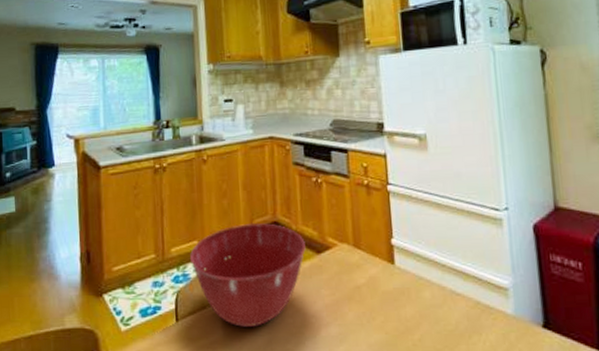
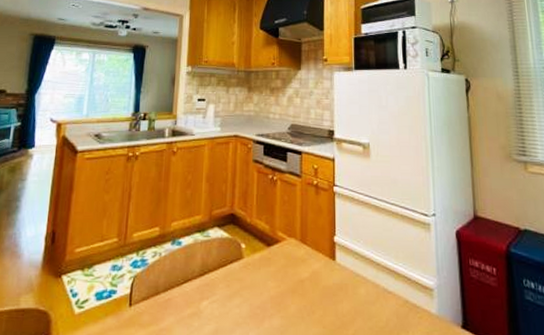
mixing bowl: present [190,223,306,327] -> none [150,214,257,315]

